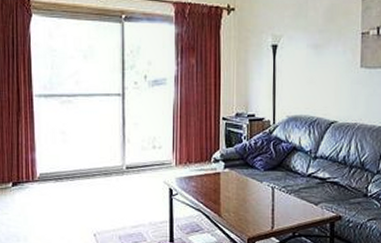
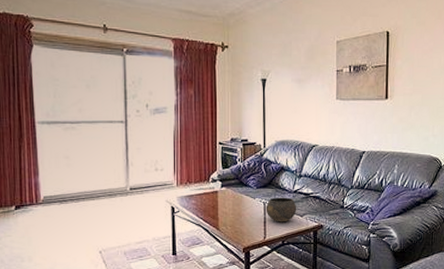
bowl: none [274,181,311,211] -> present [266,197,297,222]

